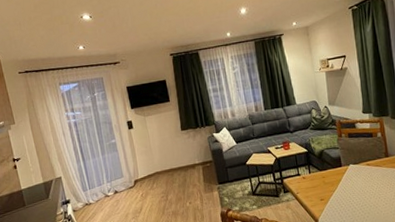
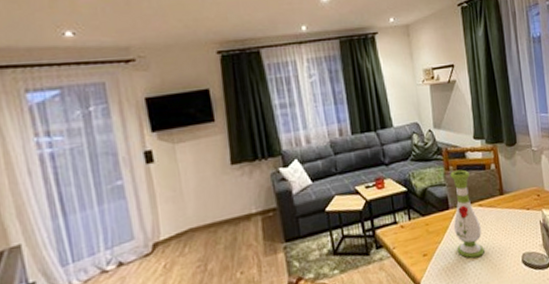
vase: none [342,137,372,205] -> present [450,169,485,259]

